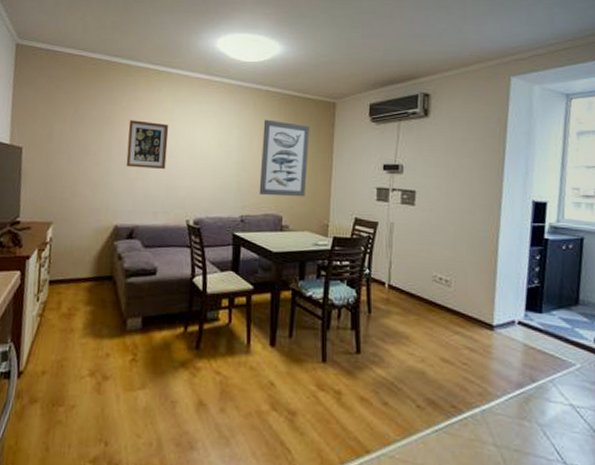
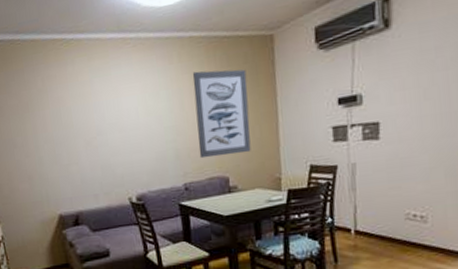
wall art: present [126,120,169,170] -> none [48,98,97,154]

